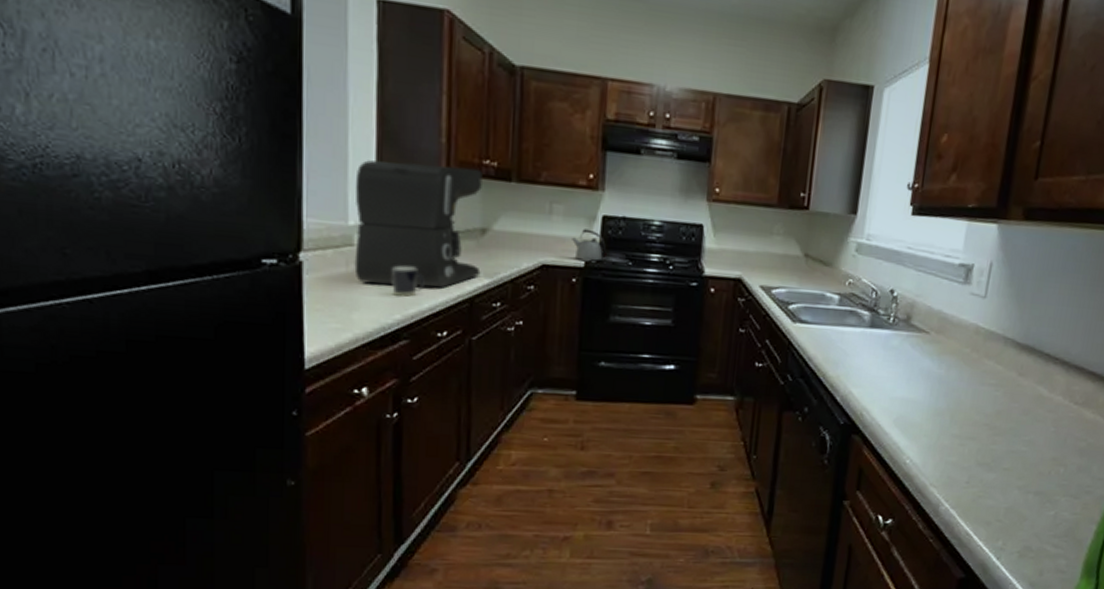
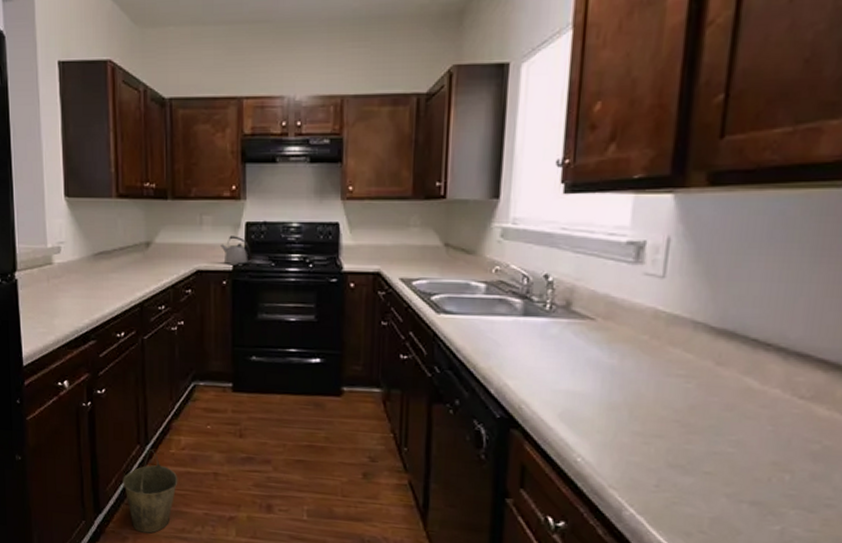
coffee maker: present [354,160,483,288] -> none [50,191,148,296]
mug: present [391,266,425,297] -> none [79,278,105,304]
bucket: none [434,467,505,563] -> present [123,450,178,533]

